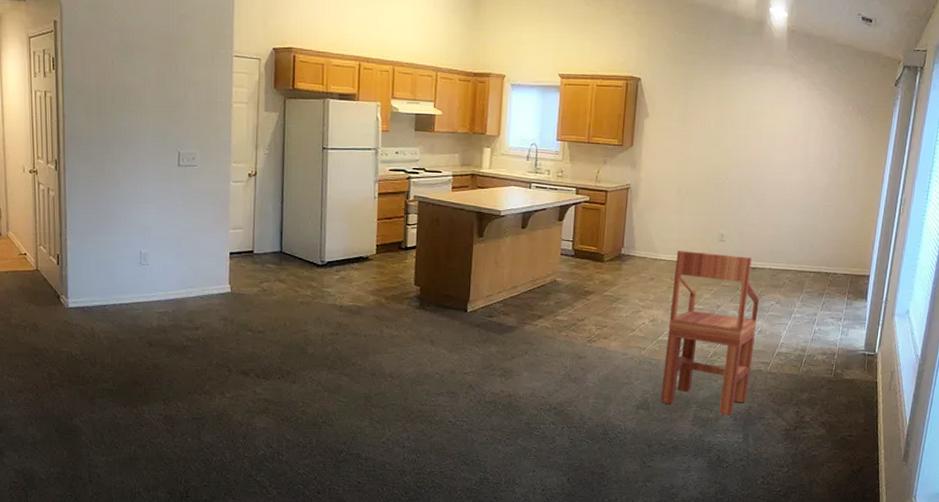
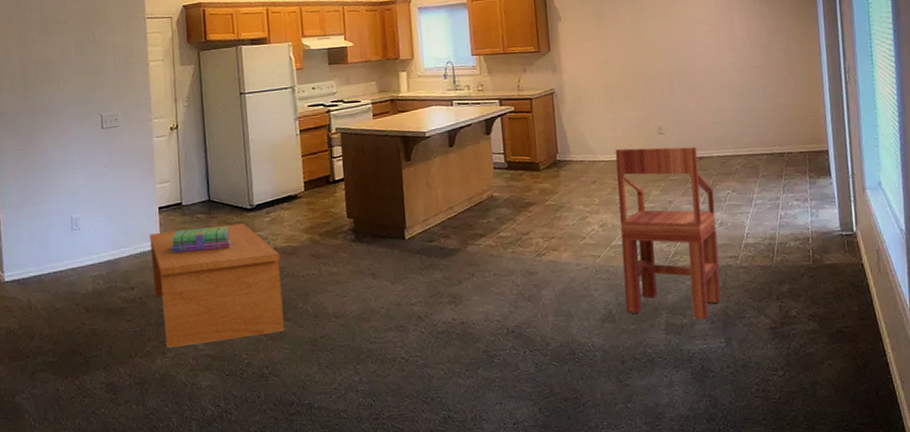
coffee table: none [219,277,345,389] -> present [150,223,285,348]
stack of books: none [239,277,299,301] -> present [171,226,231,254]

